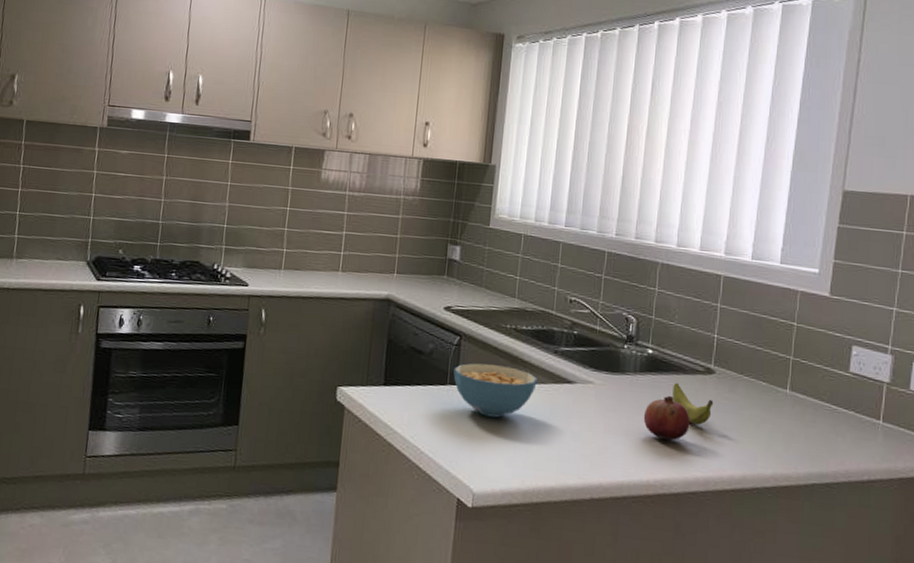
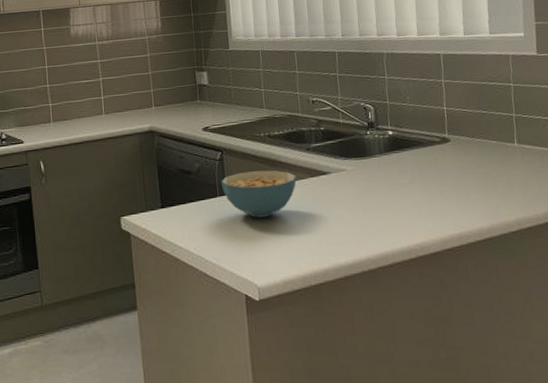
fruit: present [643,396,691,440] -> none [394,169,437,208]
banana: present [672,383,714,425] -> none [416,156,454,189]

